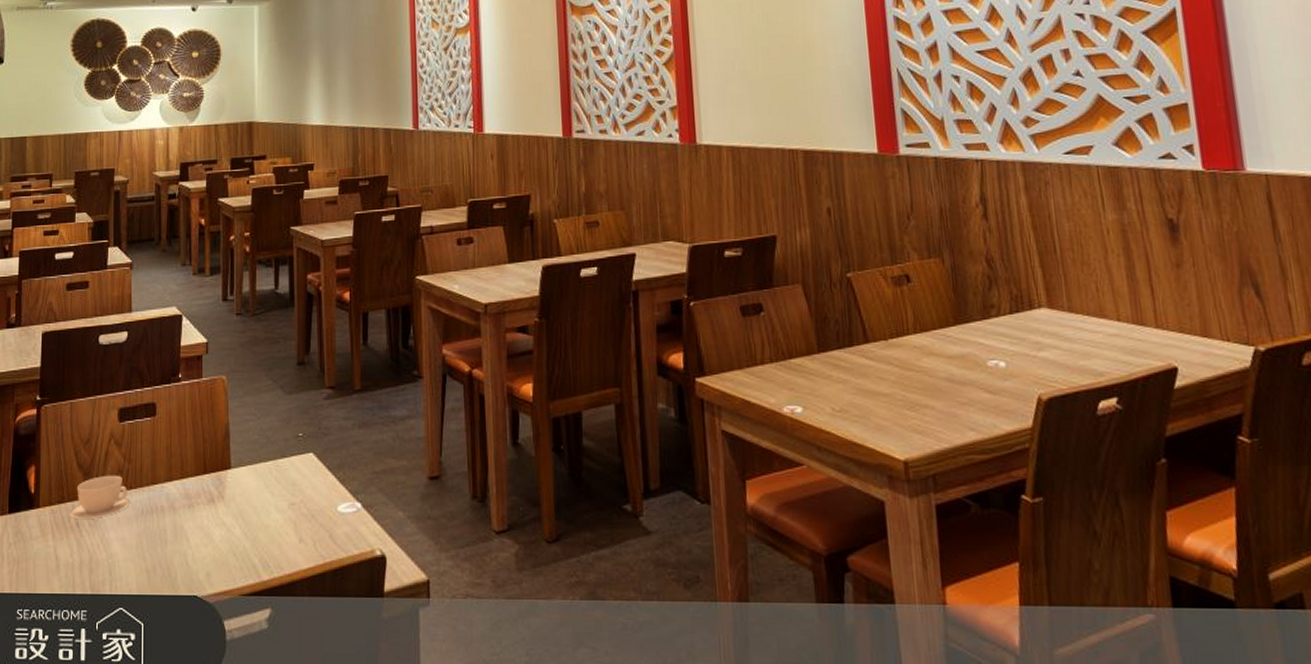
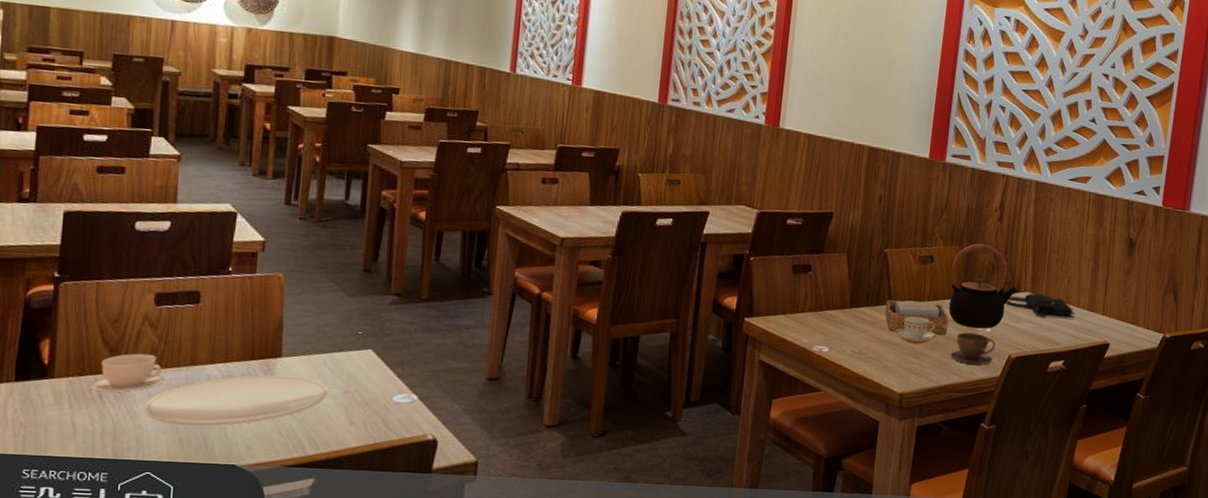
plate: none [114,489,277,552] -> present [144,375,329,426]
napkin holder: none [862,335,949,377] -> present [885,300,949,335]
teacup: none [879,356,935,392] -> present [894,316,936,344]
teapot: none [935,251,1032,364] -> present [949,243,1019,329]
teacup: none [959,370,1018,413] -> present [950,332,995,365]
handbag: none [1016,308,1118,339] -> present [1005,293,1076,319]

